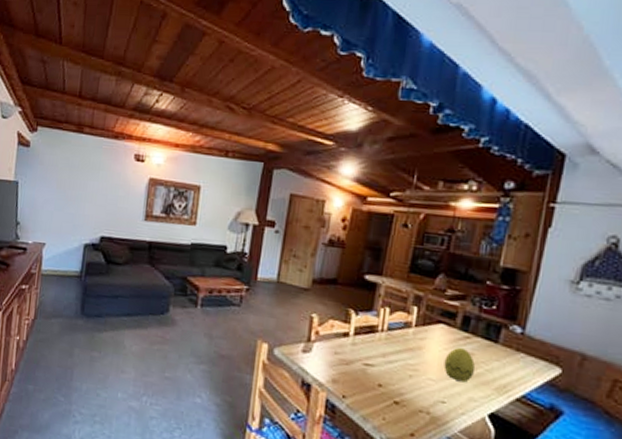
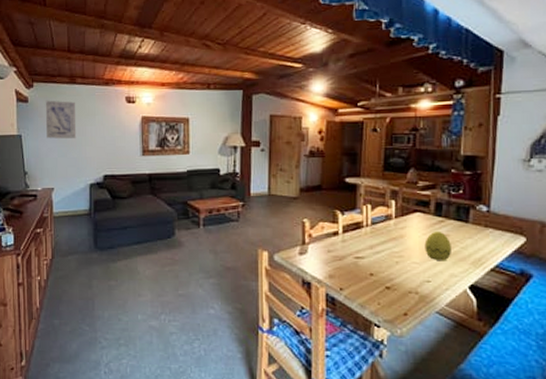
wall art: none [44,147,80,194] -> present [45,100,77,139]

